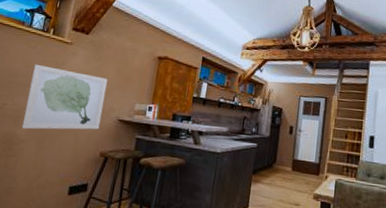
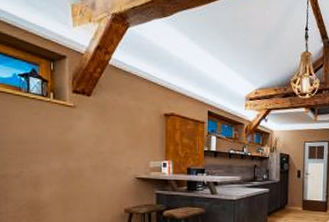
wall art: present [21,64,108,130] -> none [41,130,119,194]

